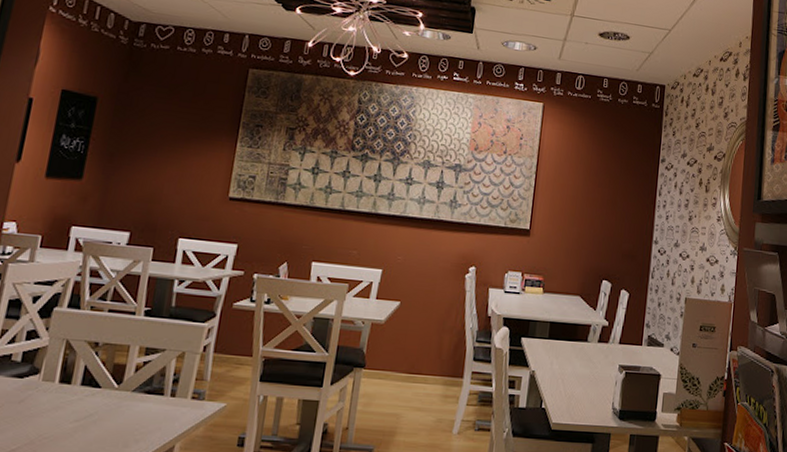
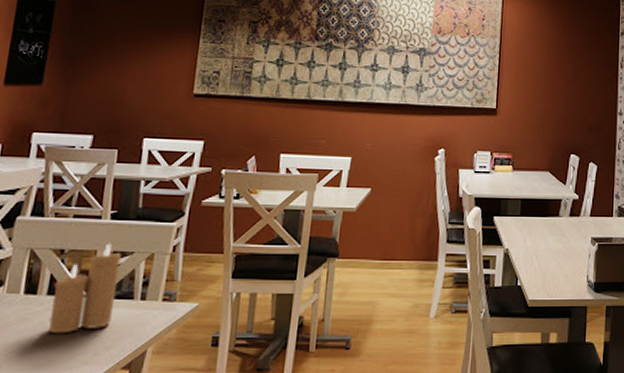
candle: none [80,339,154,424] -> present [48,244,122,334]

